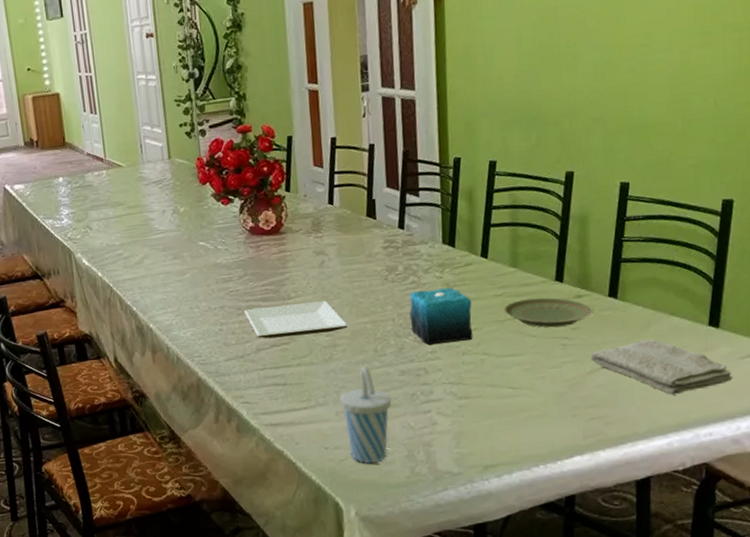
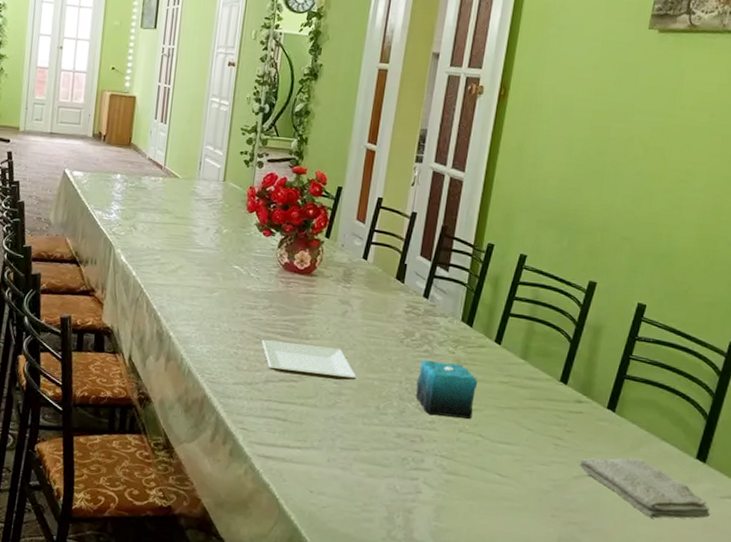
cup: present [339,366,392,464] -> none [333,420,384,518]
plate: present [503,297,593,328] -> none [506,391,591,428]

